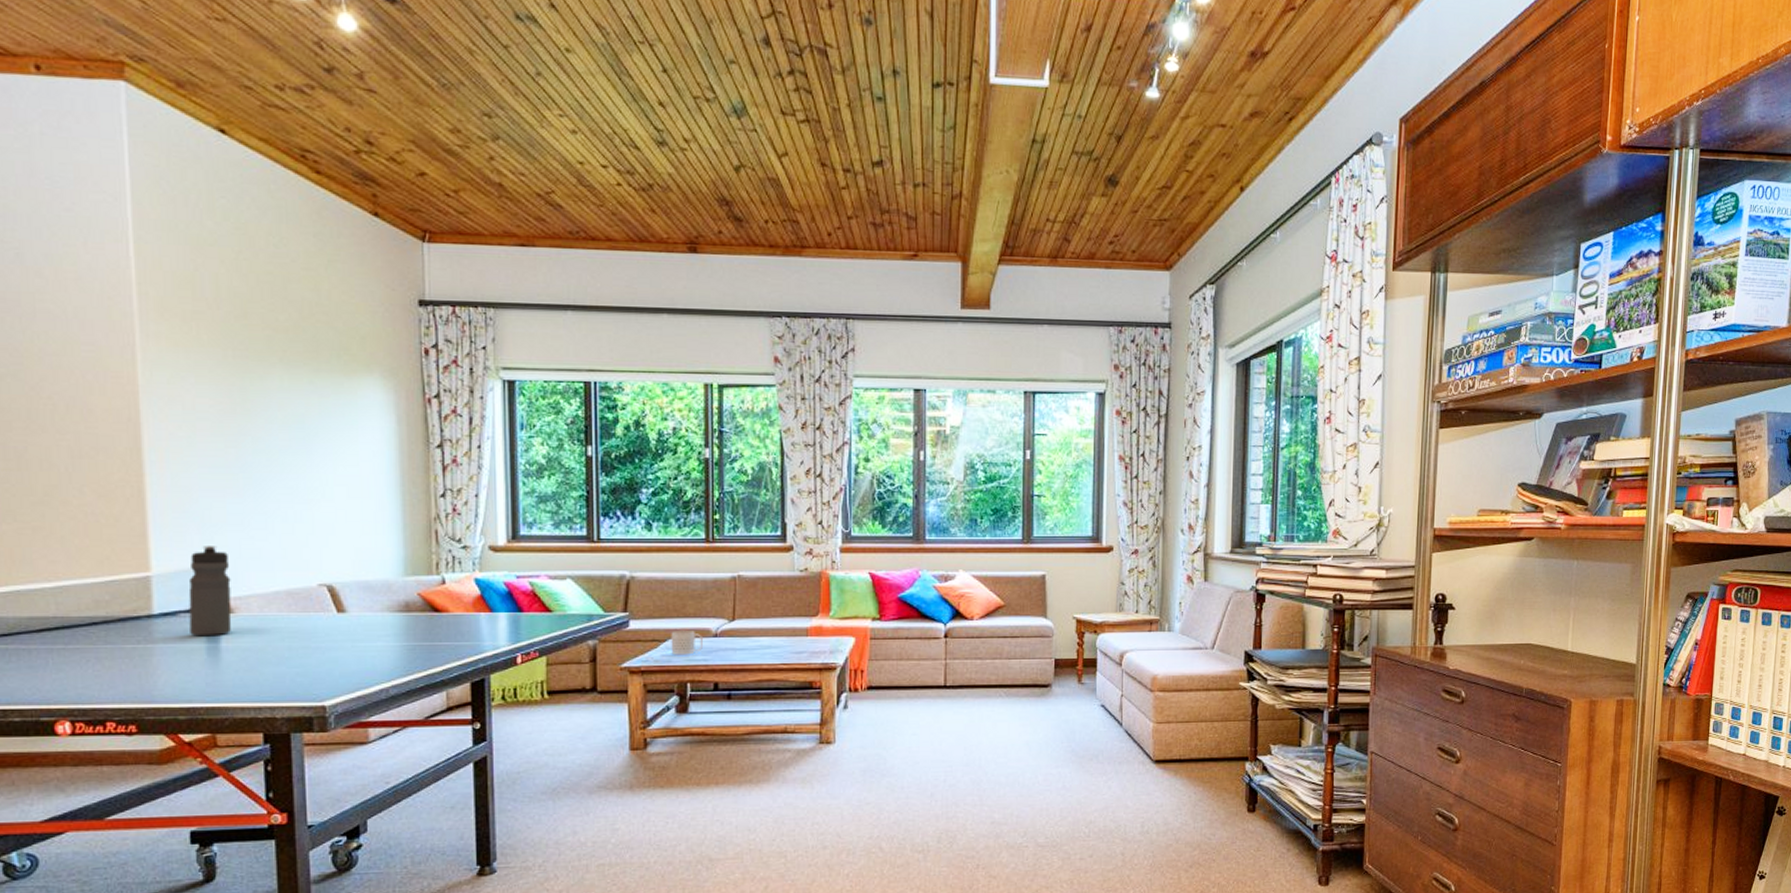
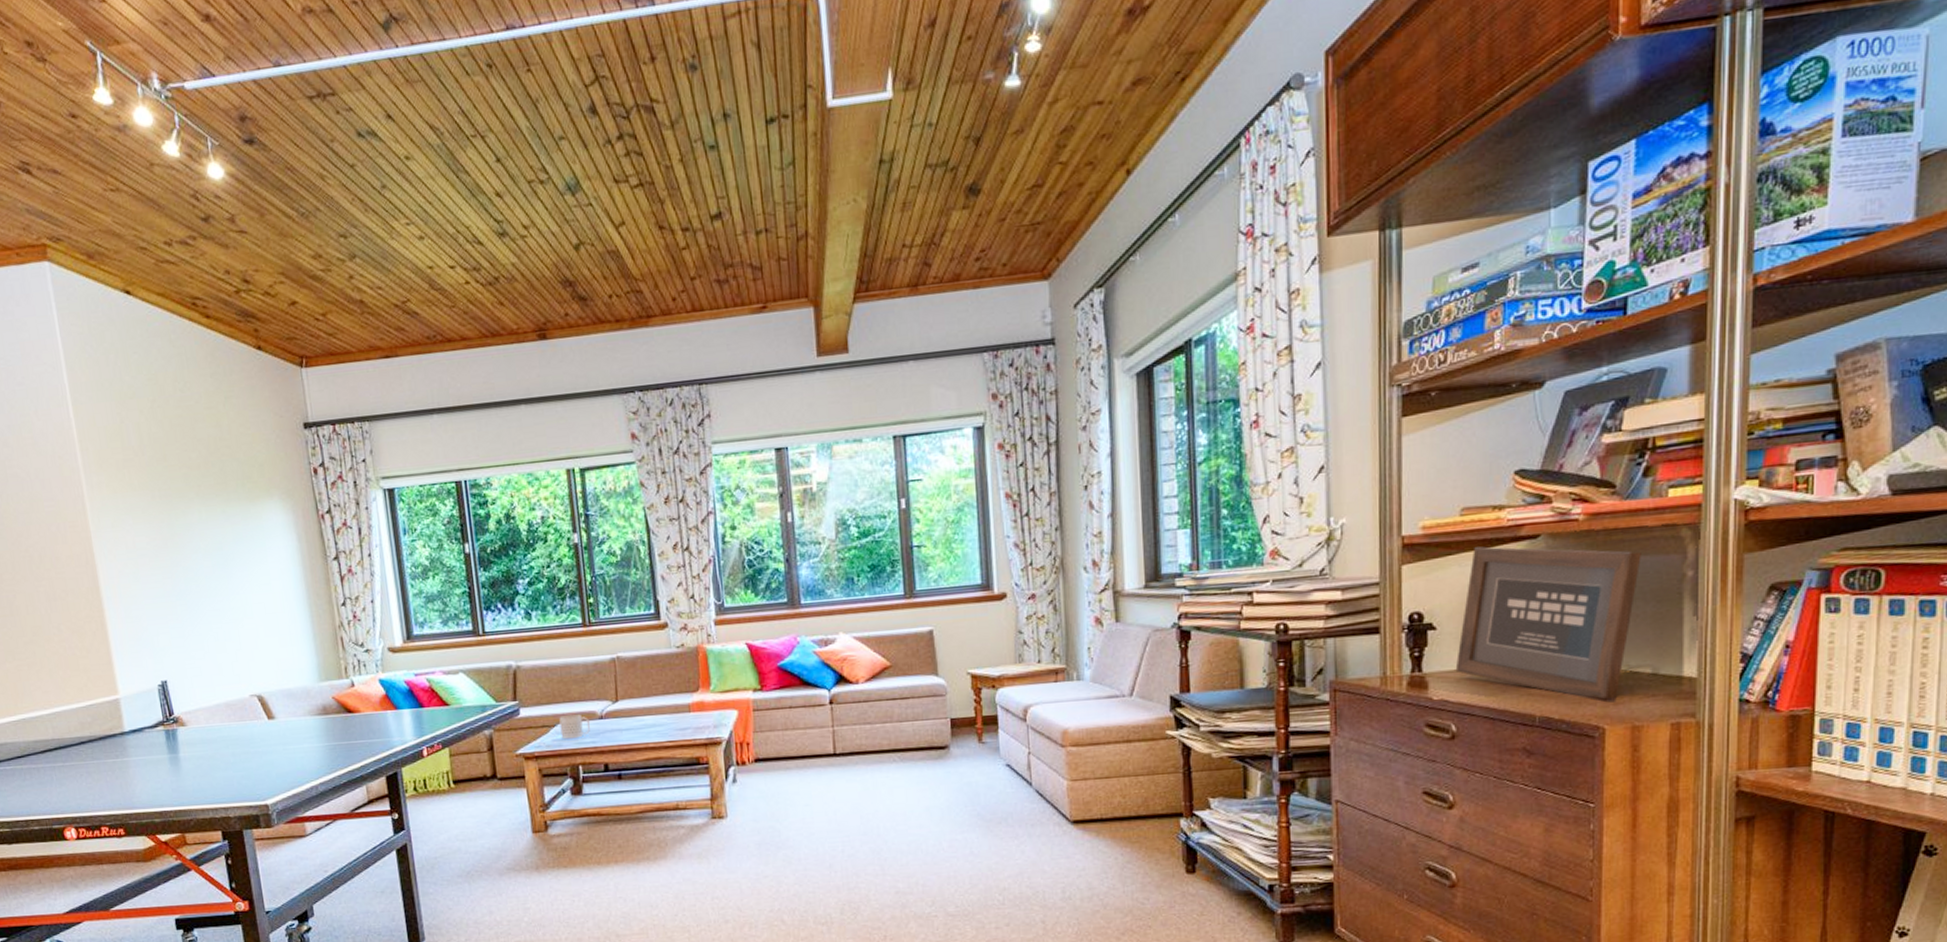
water bottle: present [188,546,232,637] -> none [147,667,186,749]
picture frame: none [1467,543,1603,681] -> present [1455,546,1641,704]

